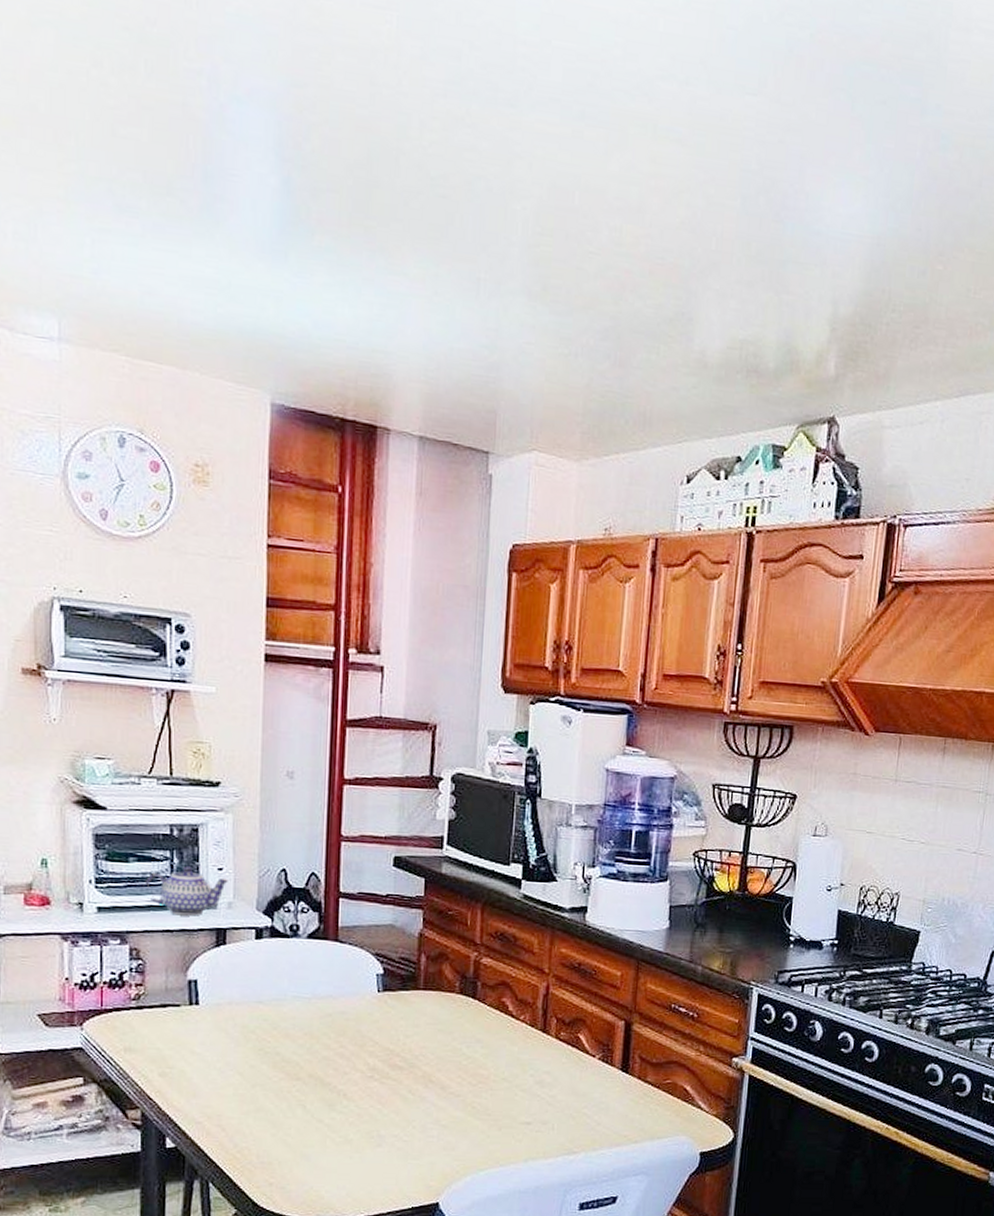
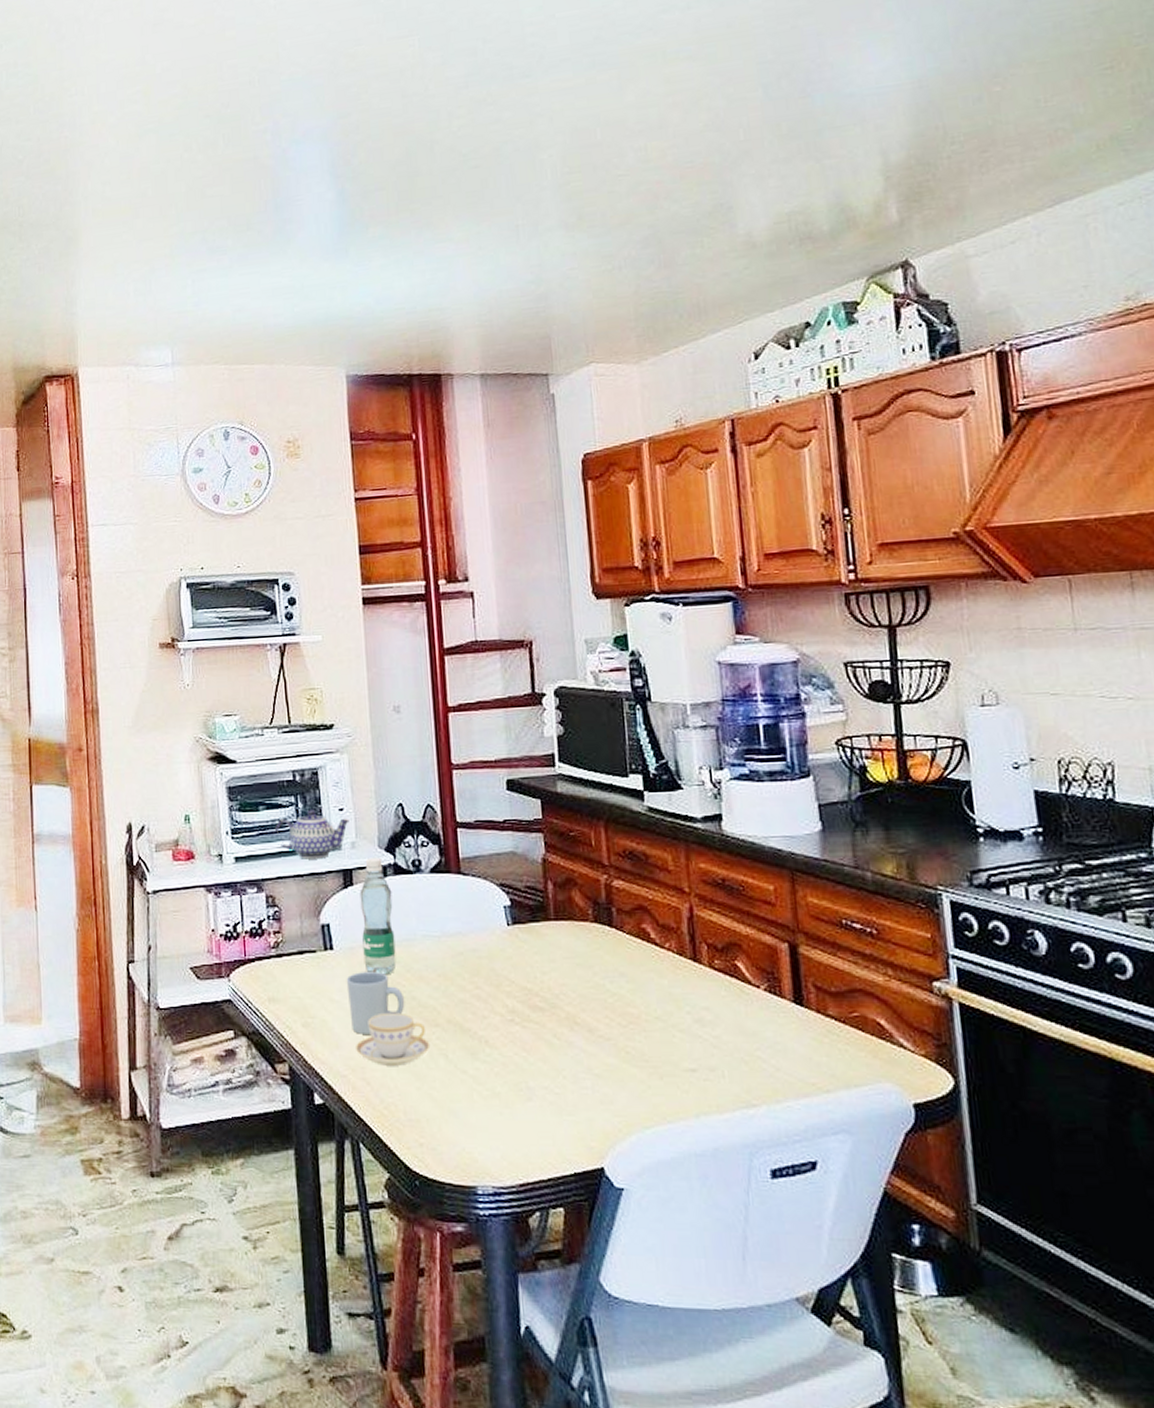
mug: none [209,1027,269,1085] -> present [346,972,405,1034]
teacup: none [212,1066,290,1114] -> present [354,1012,431,1066]
bottle: none [230,919,266,1031] -> present [359,857,397,975]

